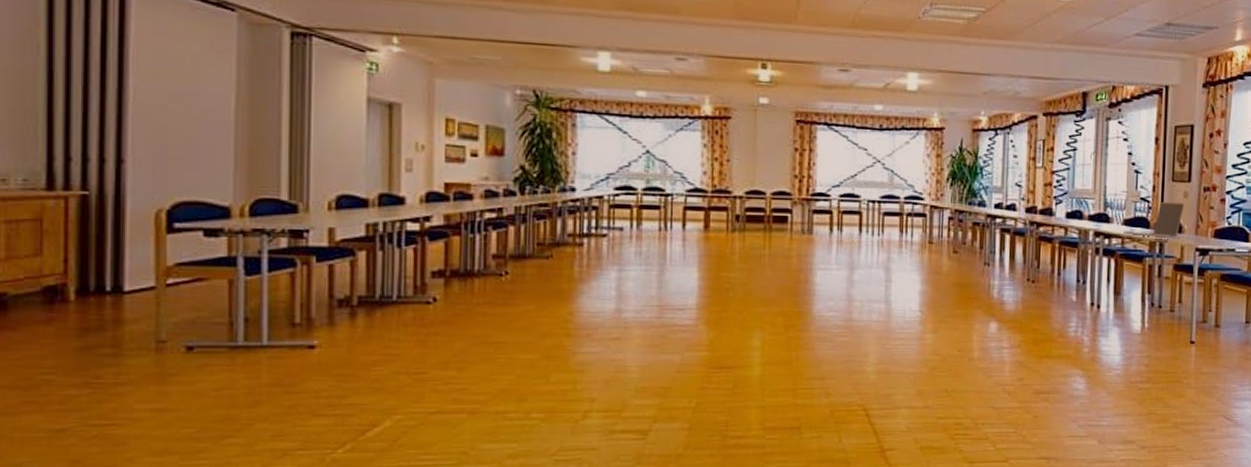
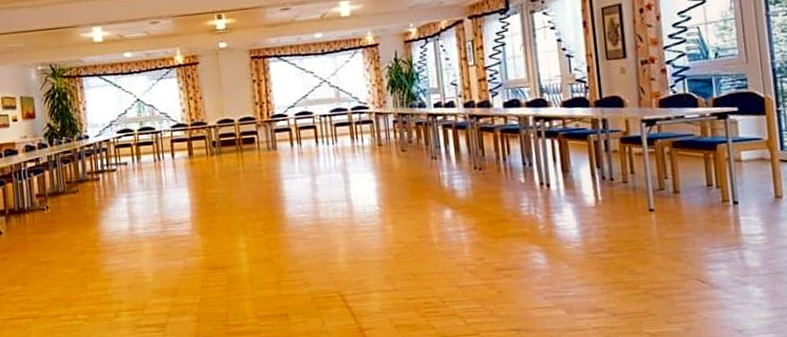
laptop: present [1123,201,1185,238] -> none [563,79,623,116]

